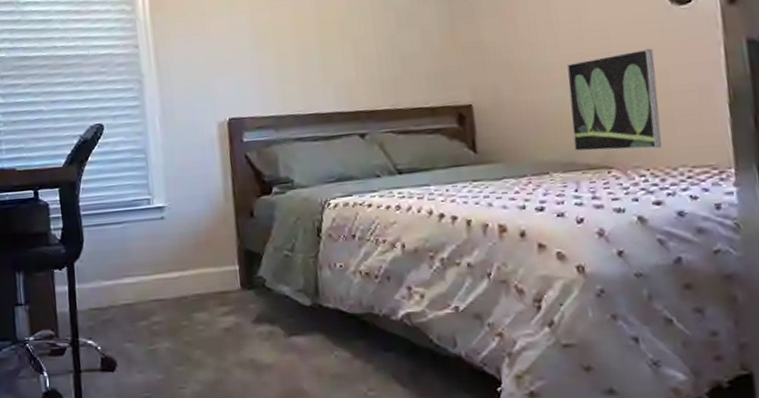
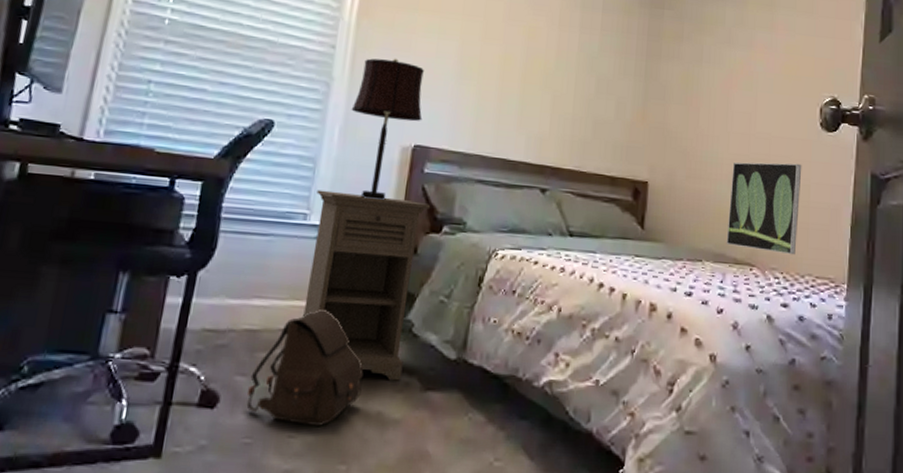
satchel: none [136,278,232,377] -> present [246,308,364,426]
nightstand: none [153,169,265,331] -> present [303,189,431,381]
table lamp: none [165,43,231,176] -> present [351,58,424,200]

